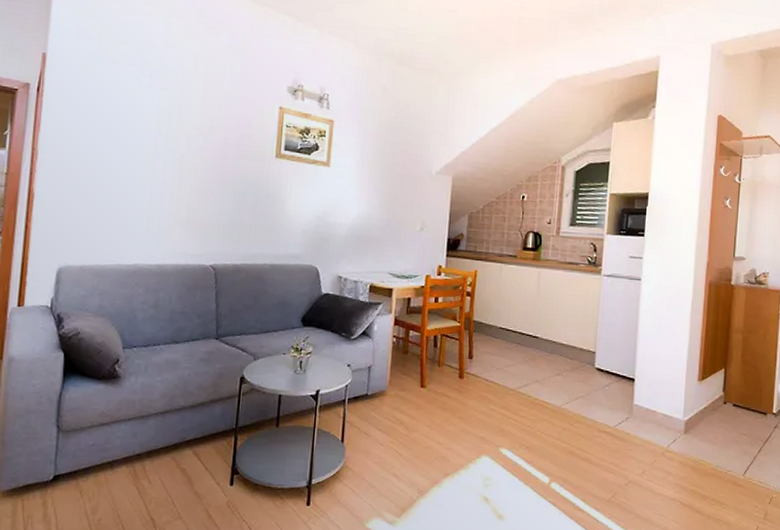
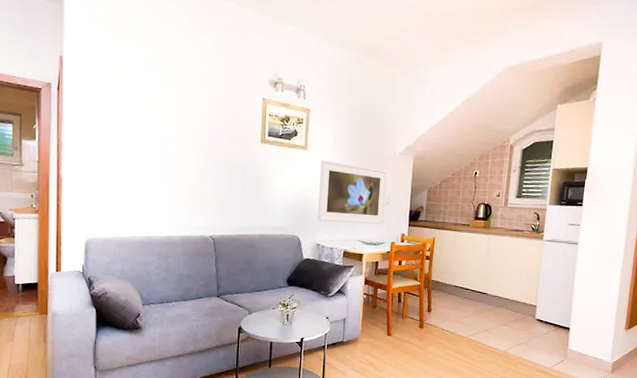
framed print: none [340,178,422,254] -> present [318,159,387,225]

